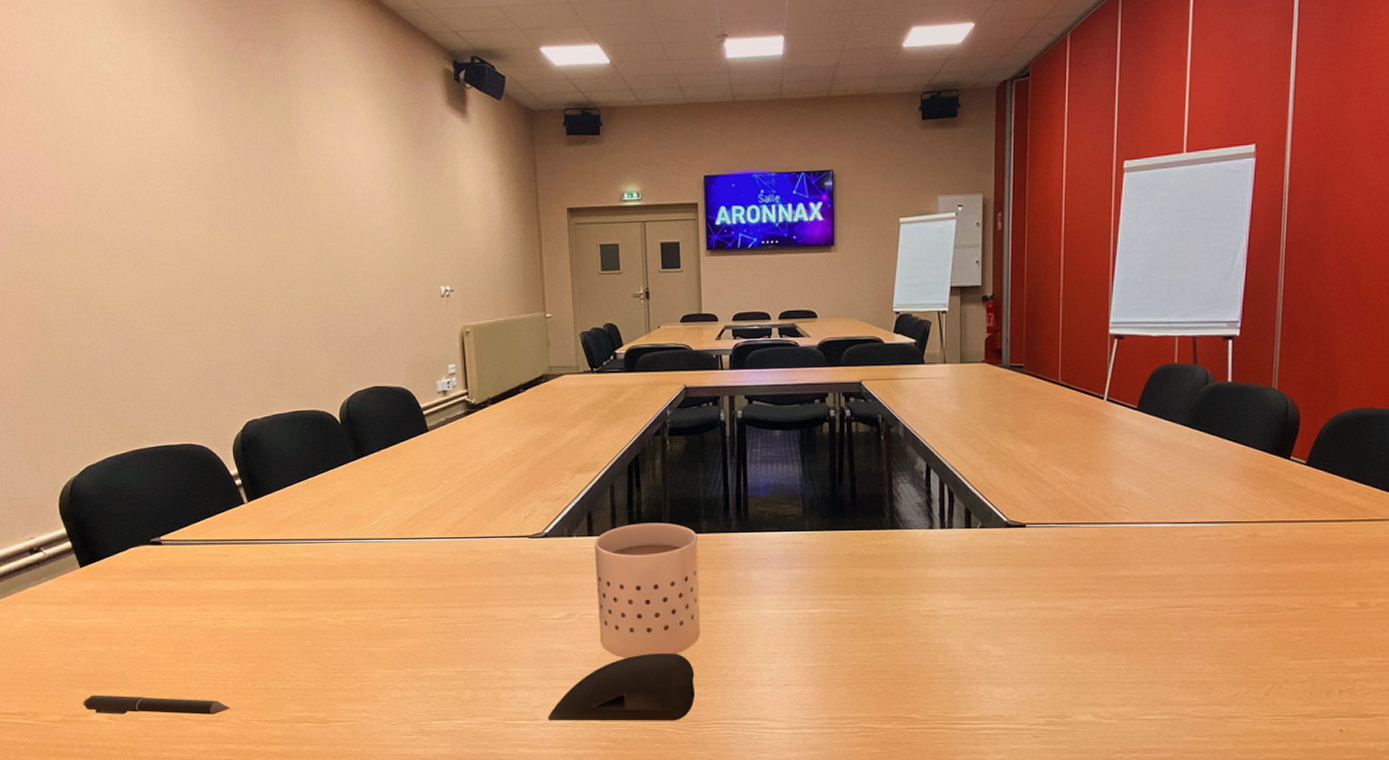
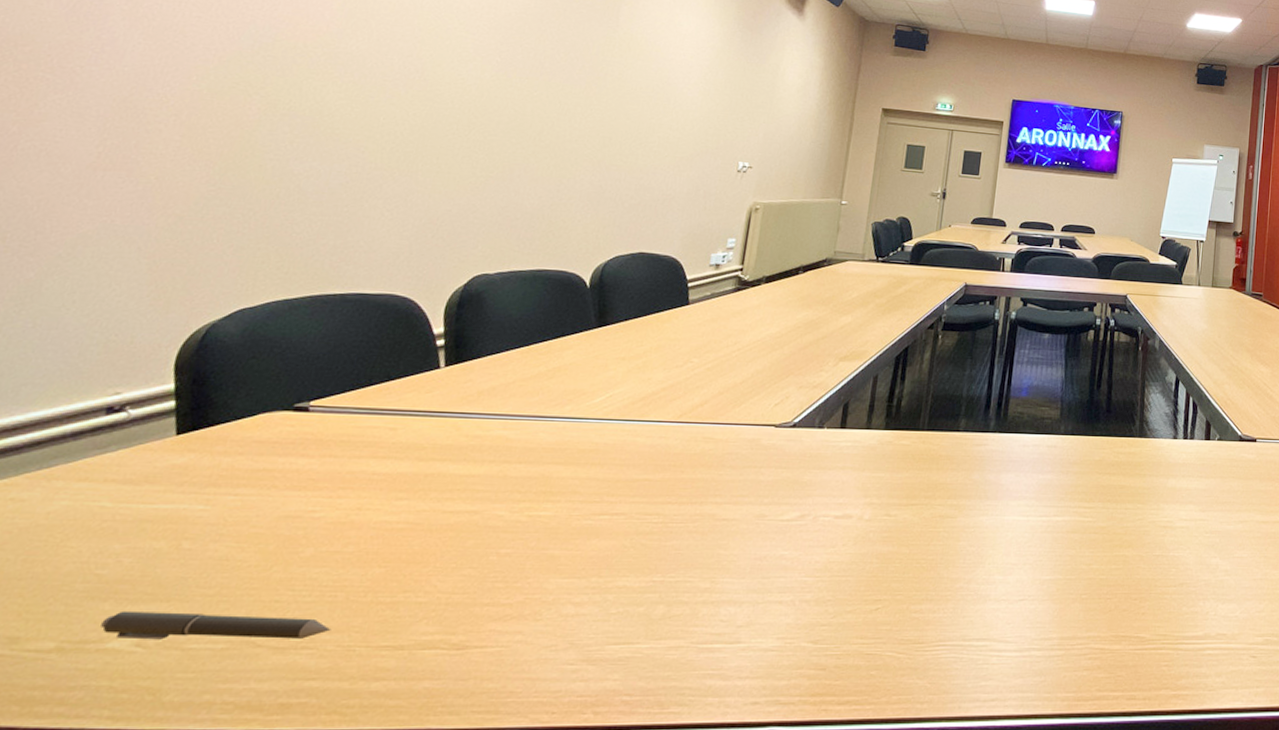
computer mouse: present [548,652,696,721] -> none [751,562,928,644]
mug: present [594,522,701,659] -> none [831,417,954,568]

